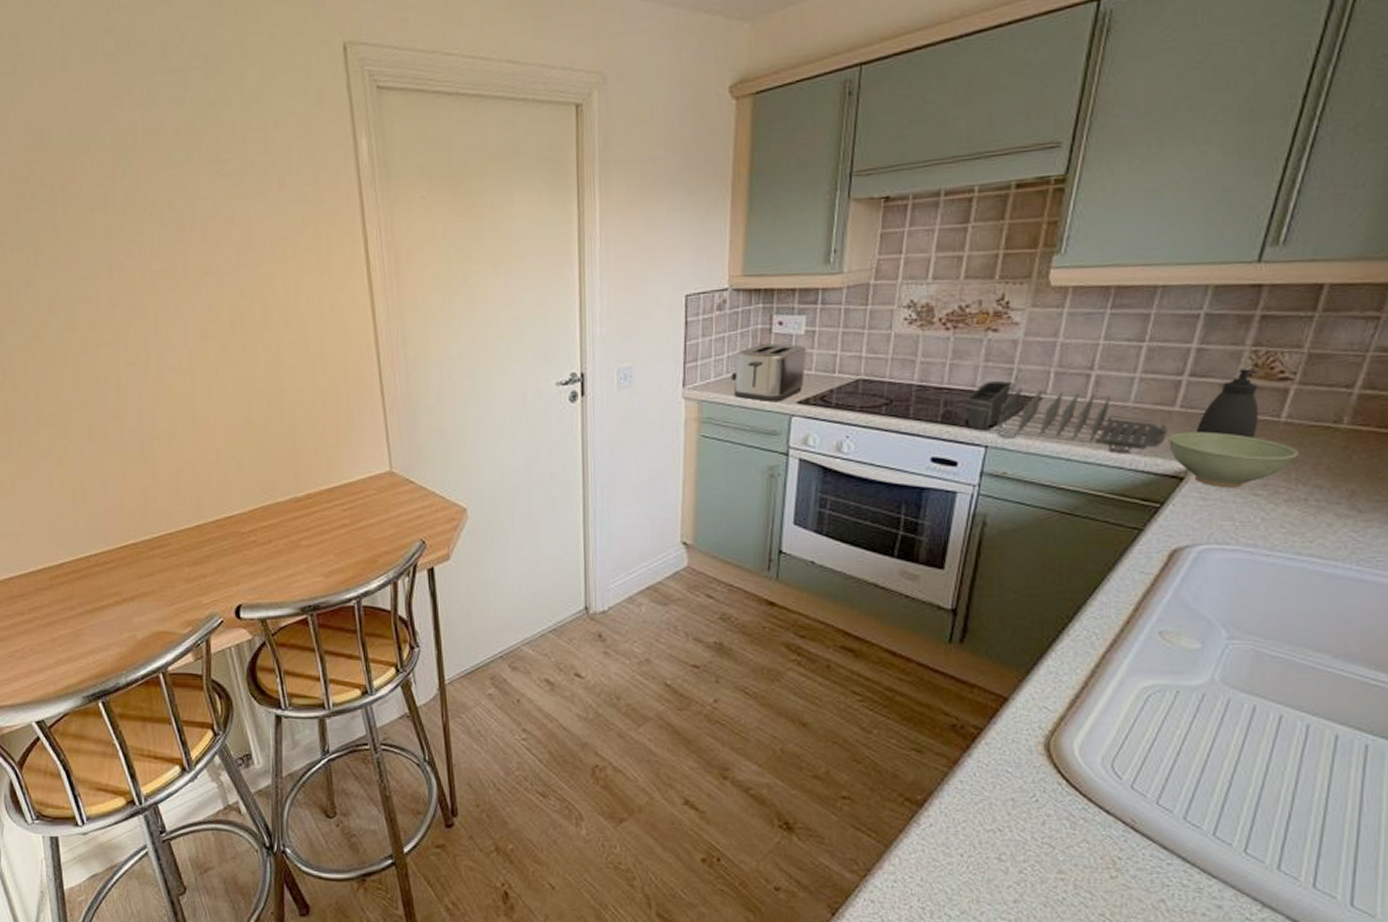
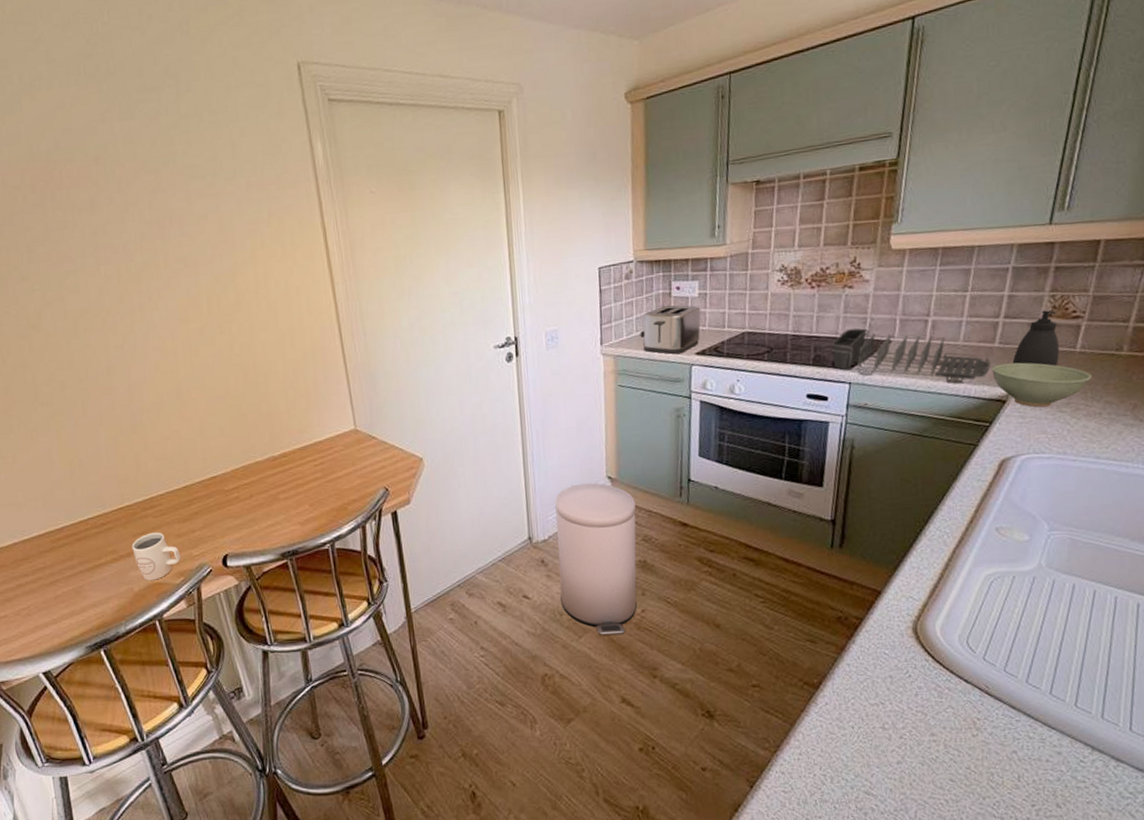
mug: none [136,575,190,629] -> present [132,532,181,581]
pedal bin: none [618,548,714,727] -> present [555,482,637,636]

